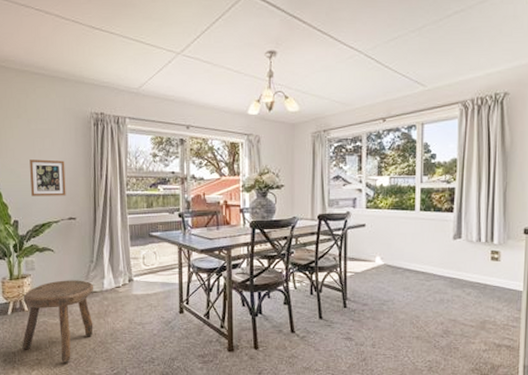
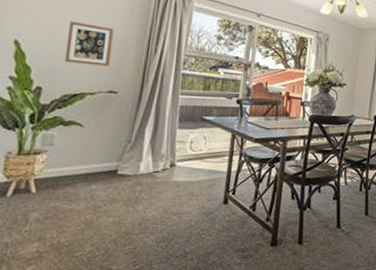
stool: present [22,280,94,363] -> none [18,159,127,256]

